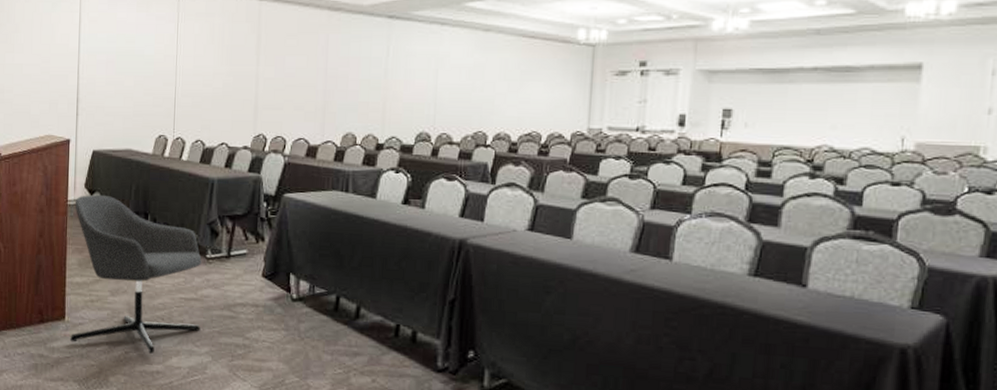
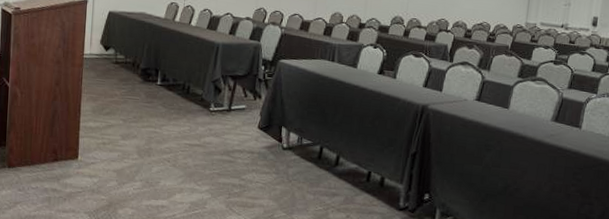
chair: present [70,194,202,354] -> none [83,50,206,191]

